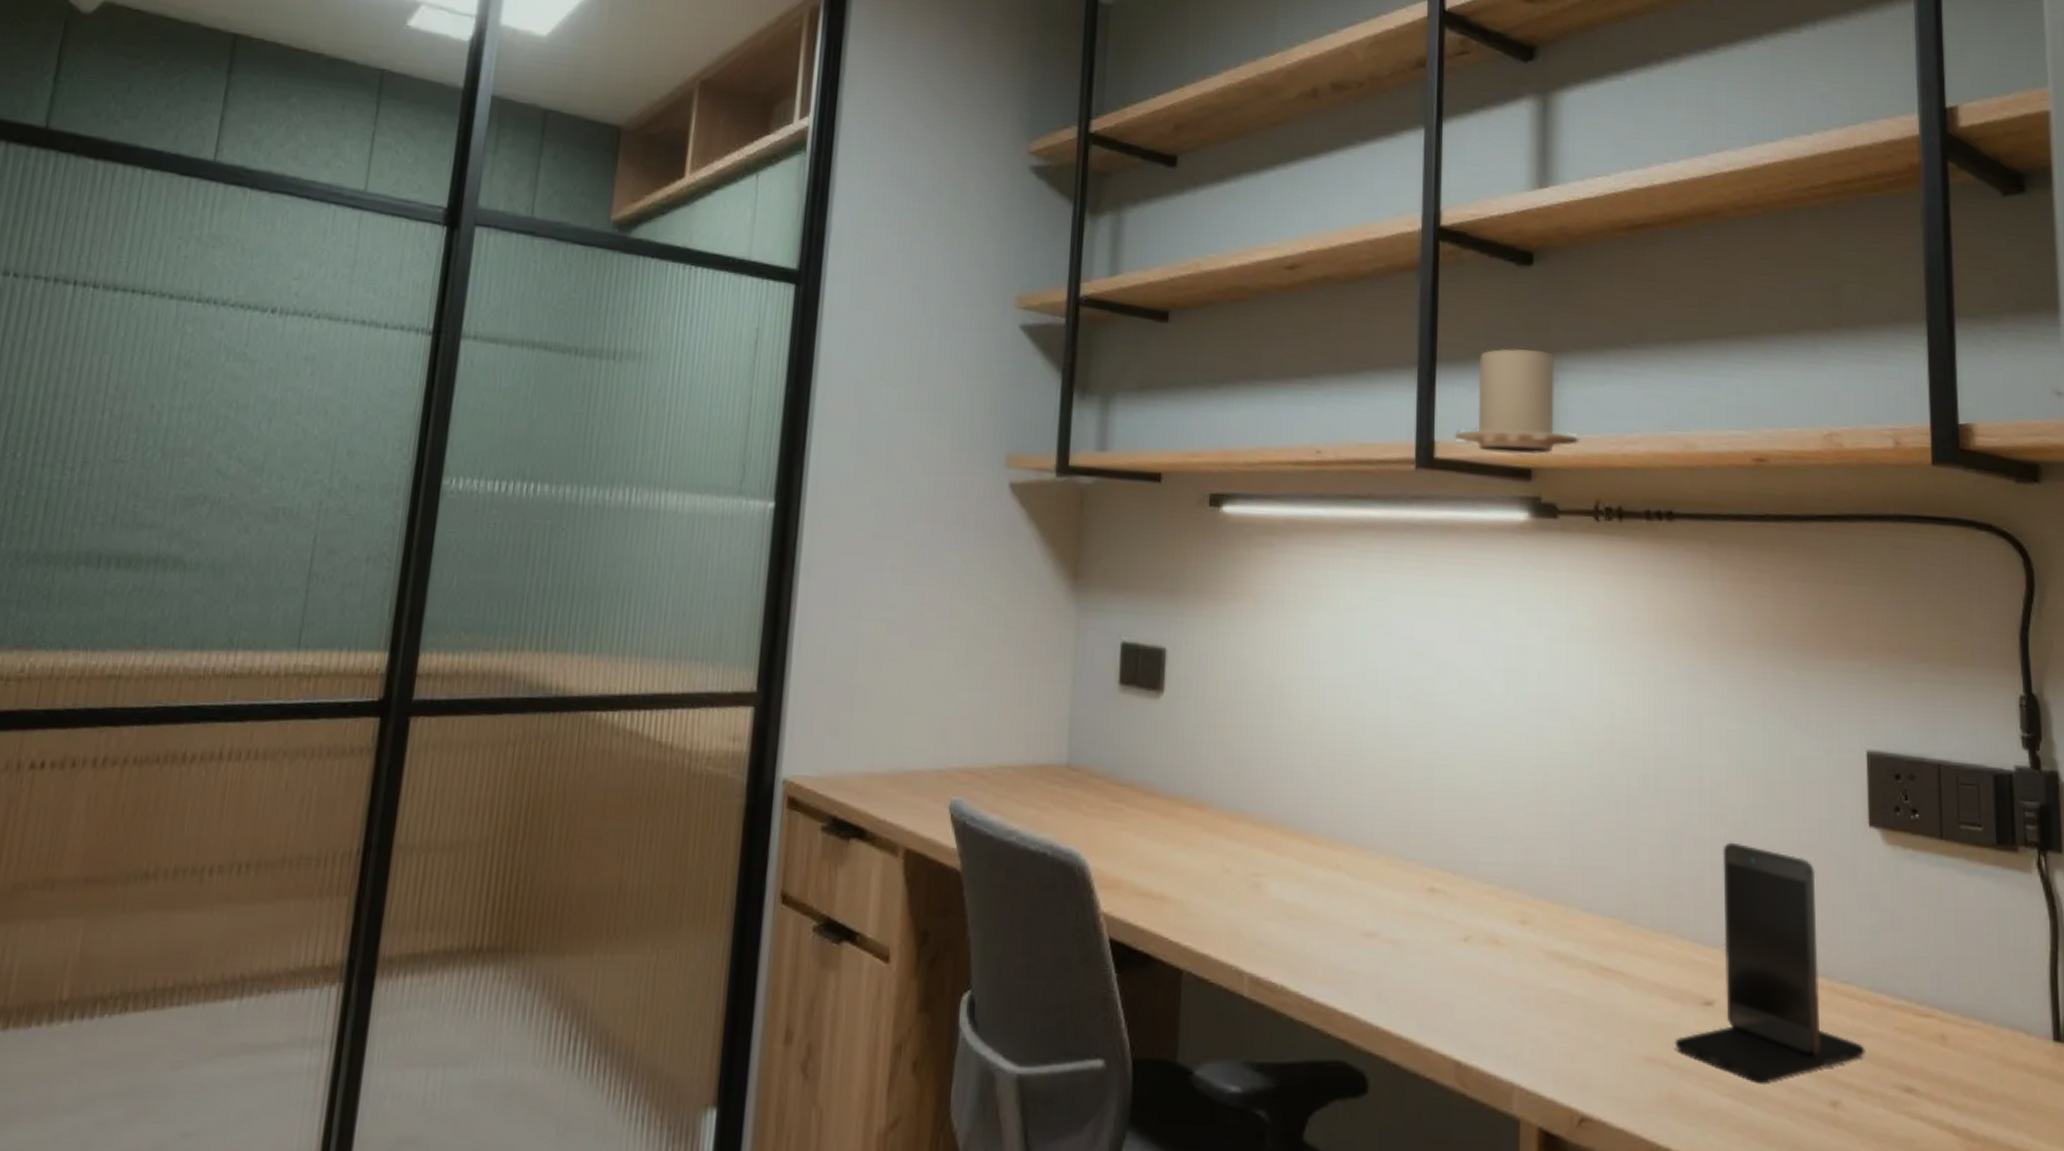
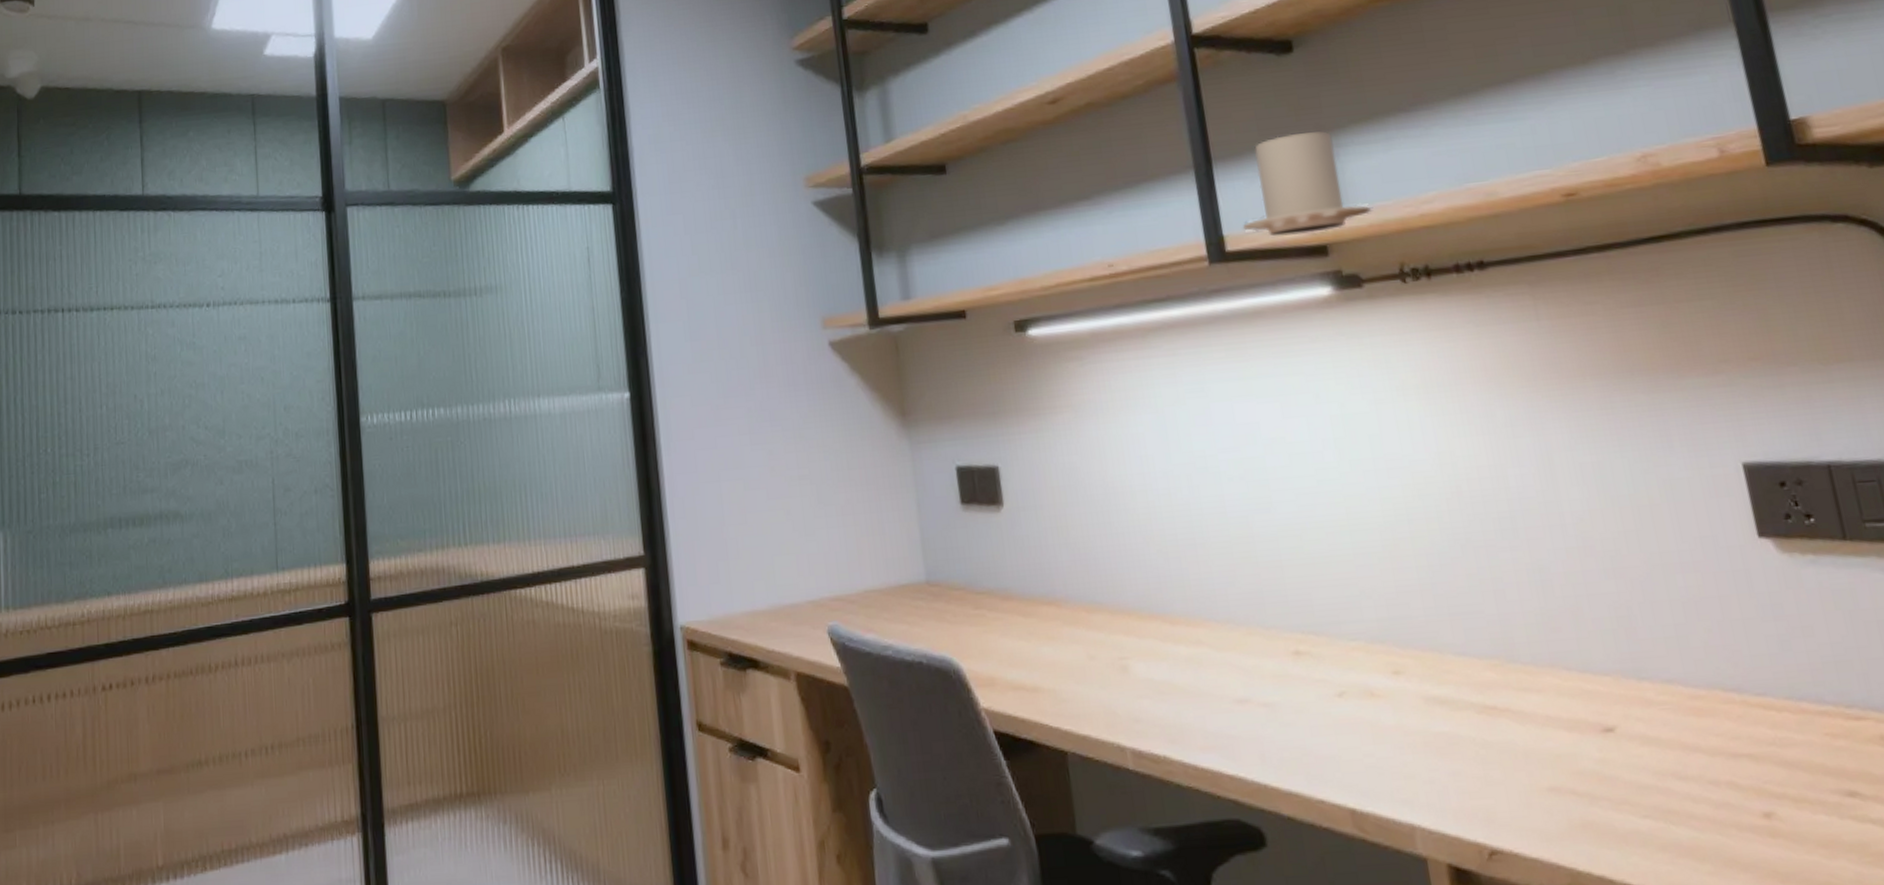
phone stand: present [1674,842,1865,1083] -> none [1578,571,1795,801]

